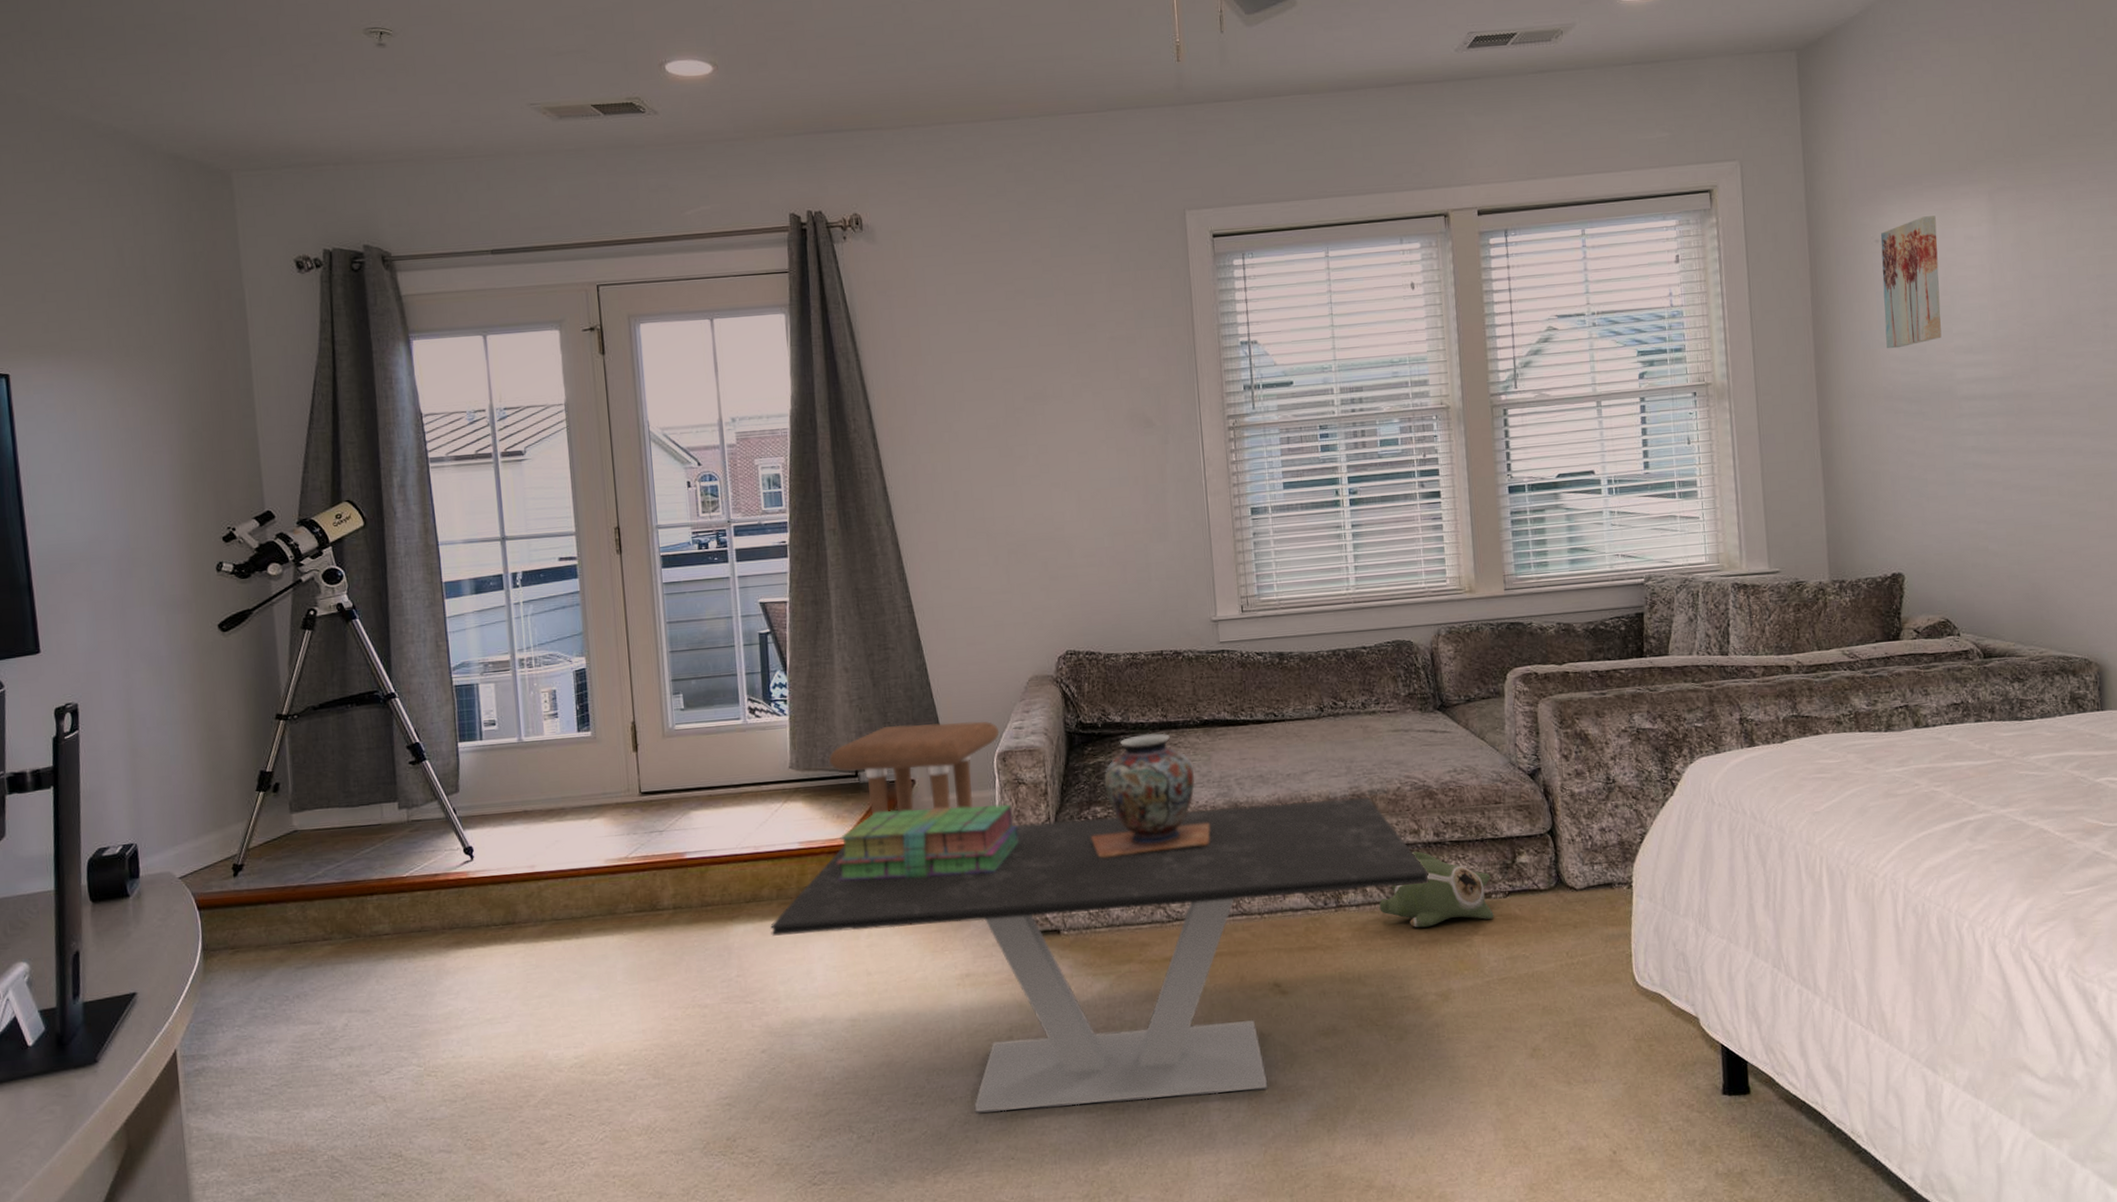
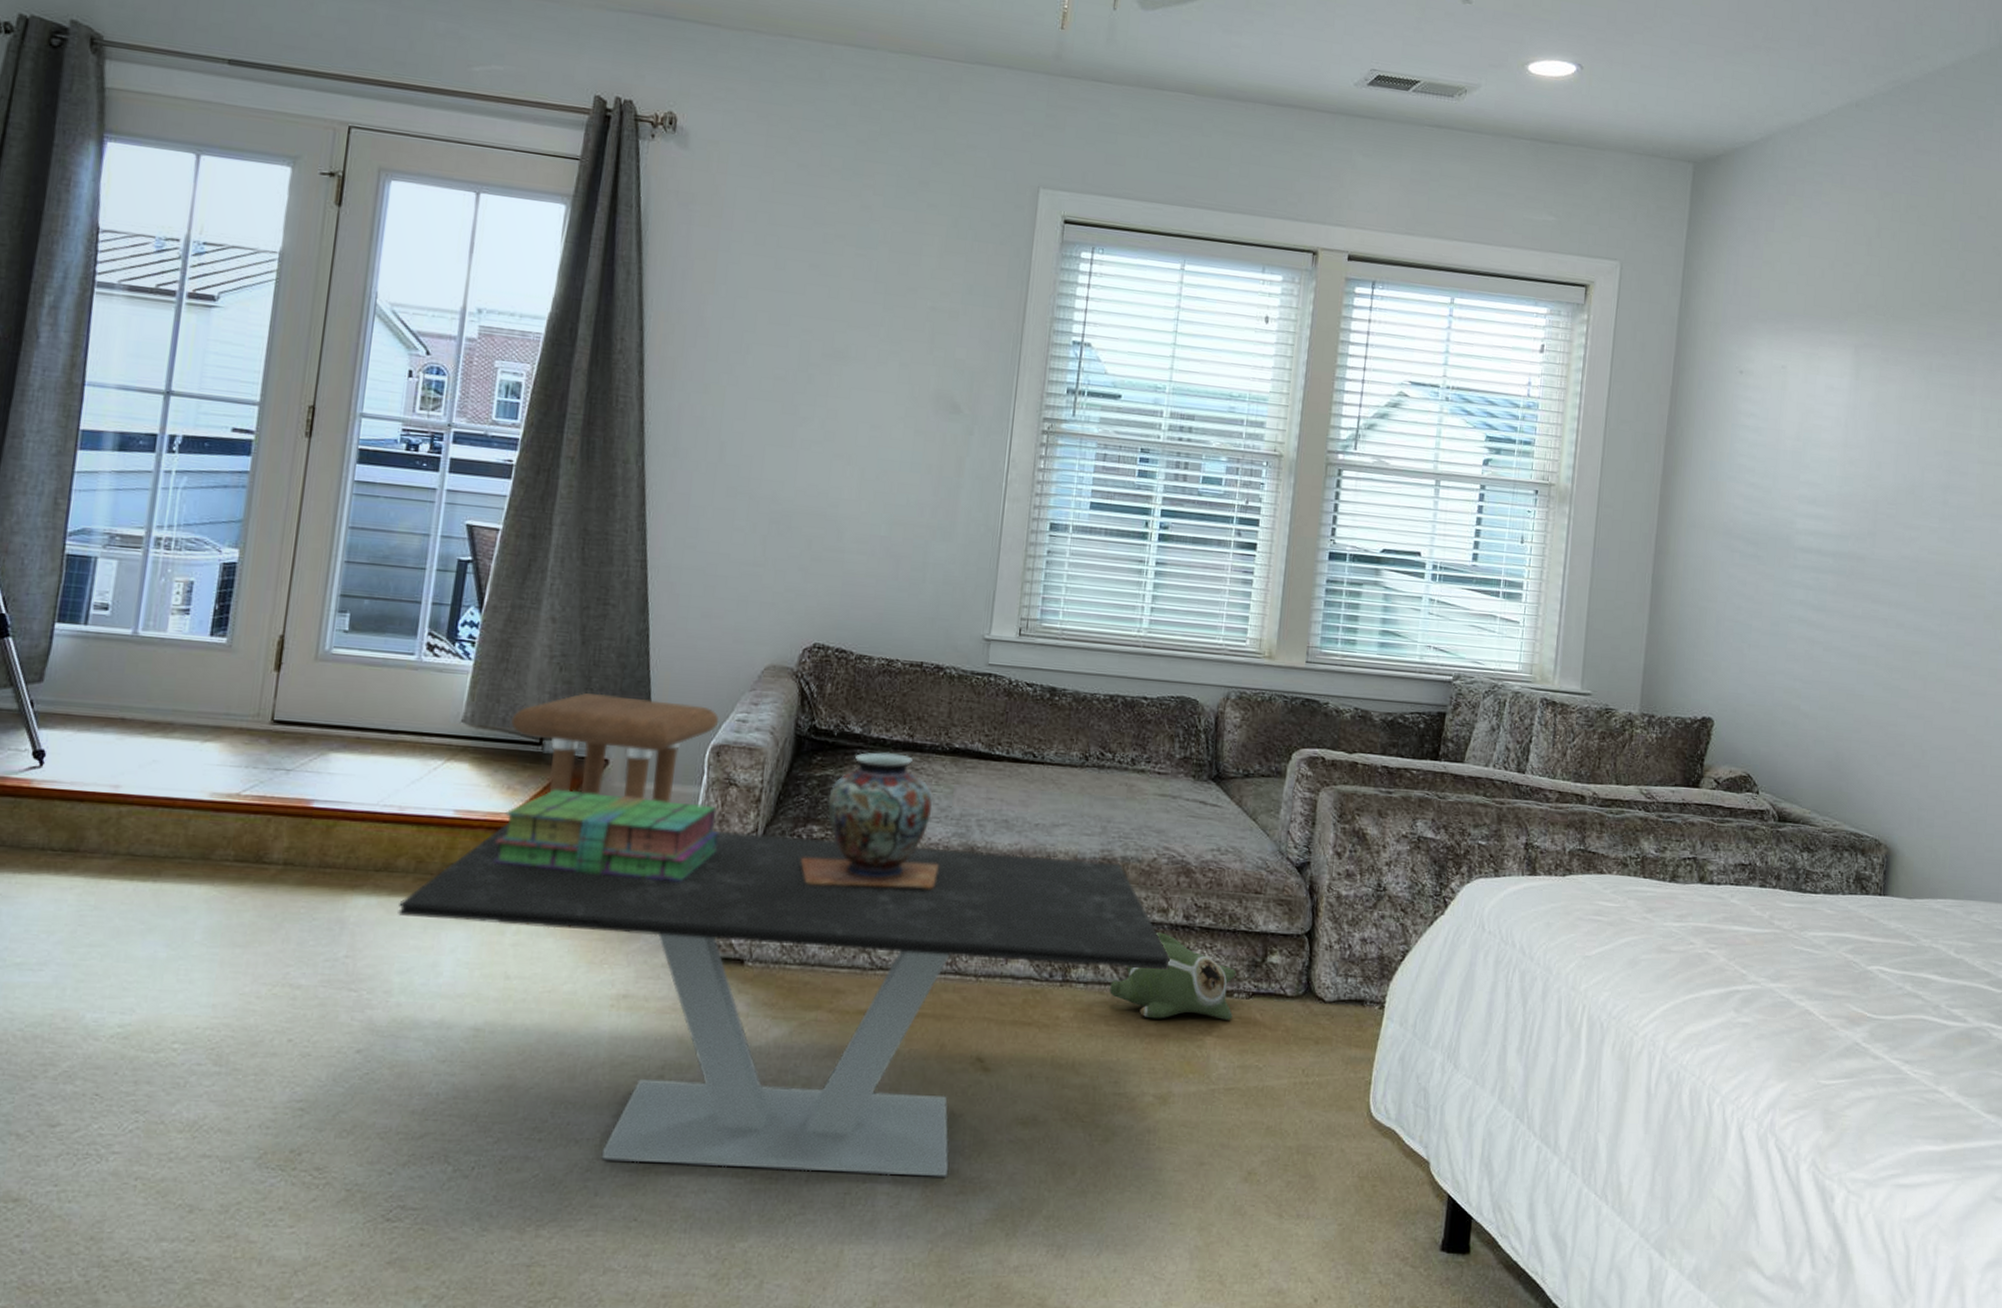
wall art: present [1880,216,1942,349] -> none [1734,356,1801,486]

